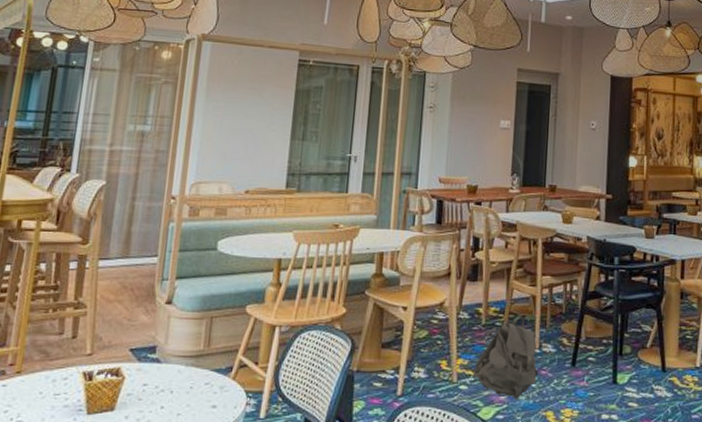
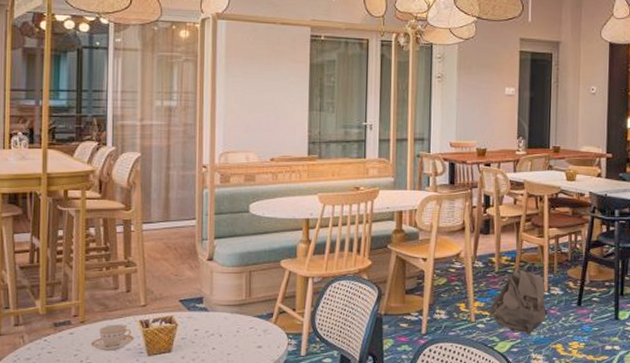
teacup: none [23,376,74,408] -> present [90,324,134,351]

